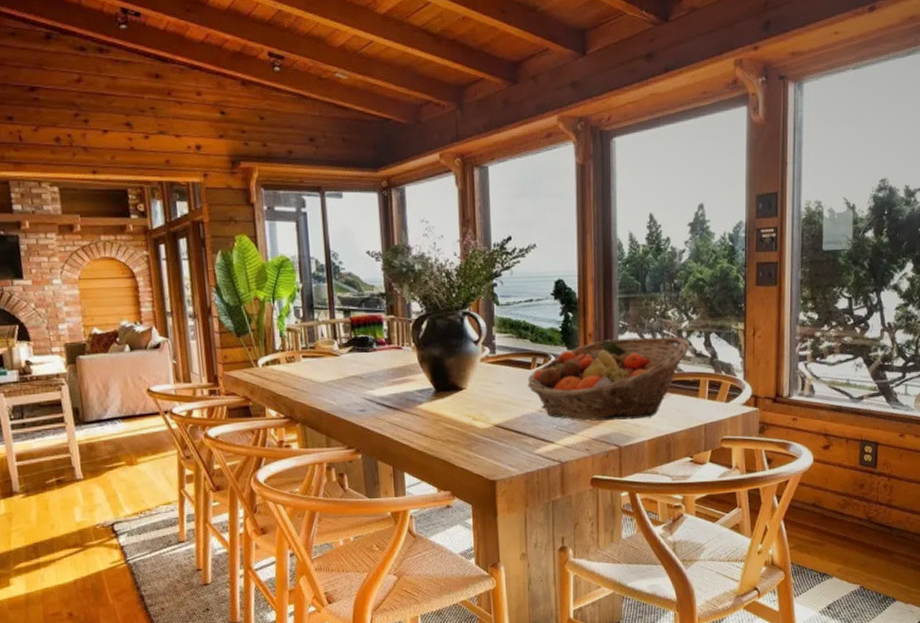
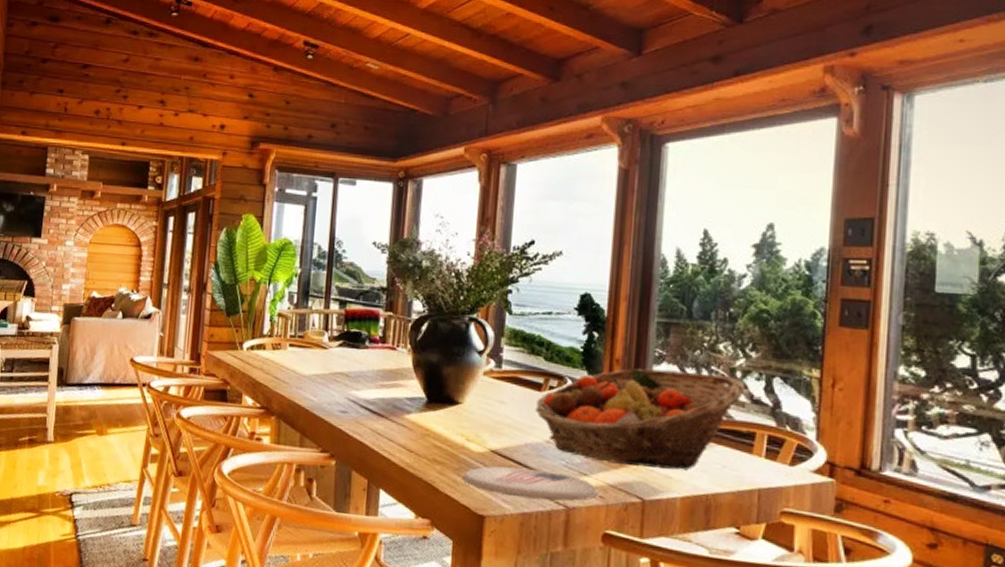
plate: none [473,435,584,461] -> present [462,466,598,502]

